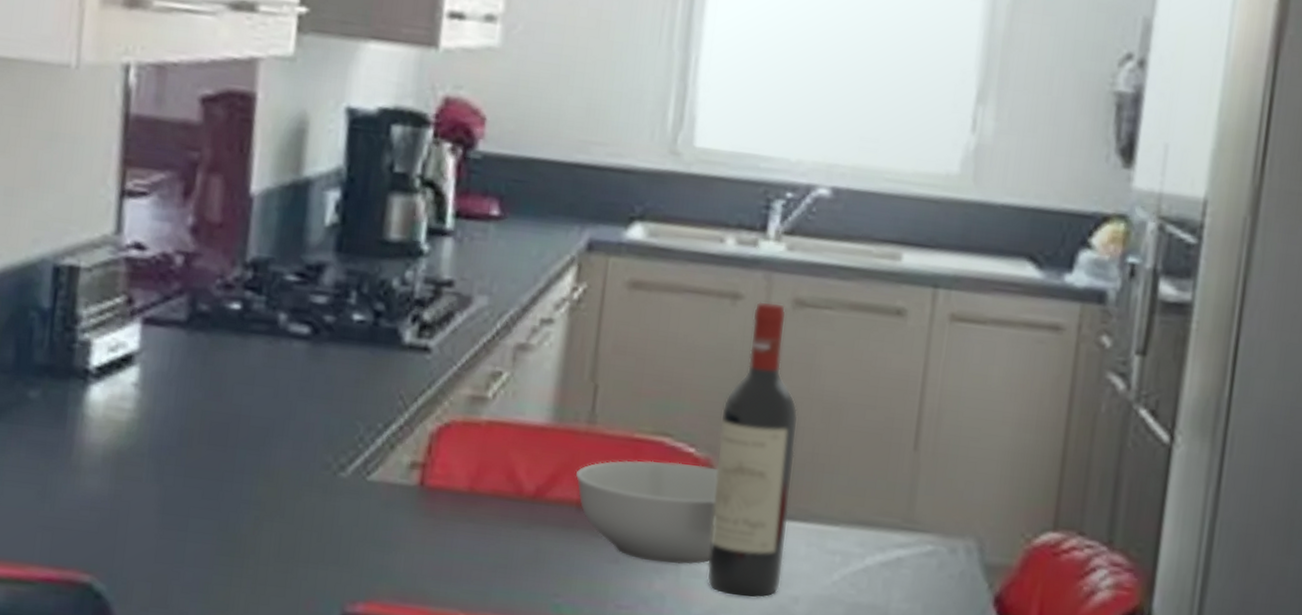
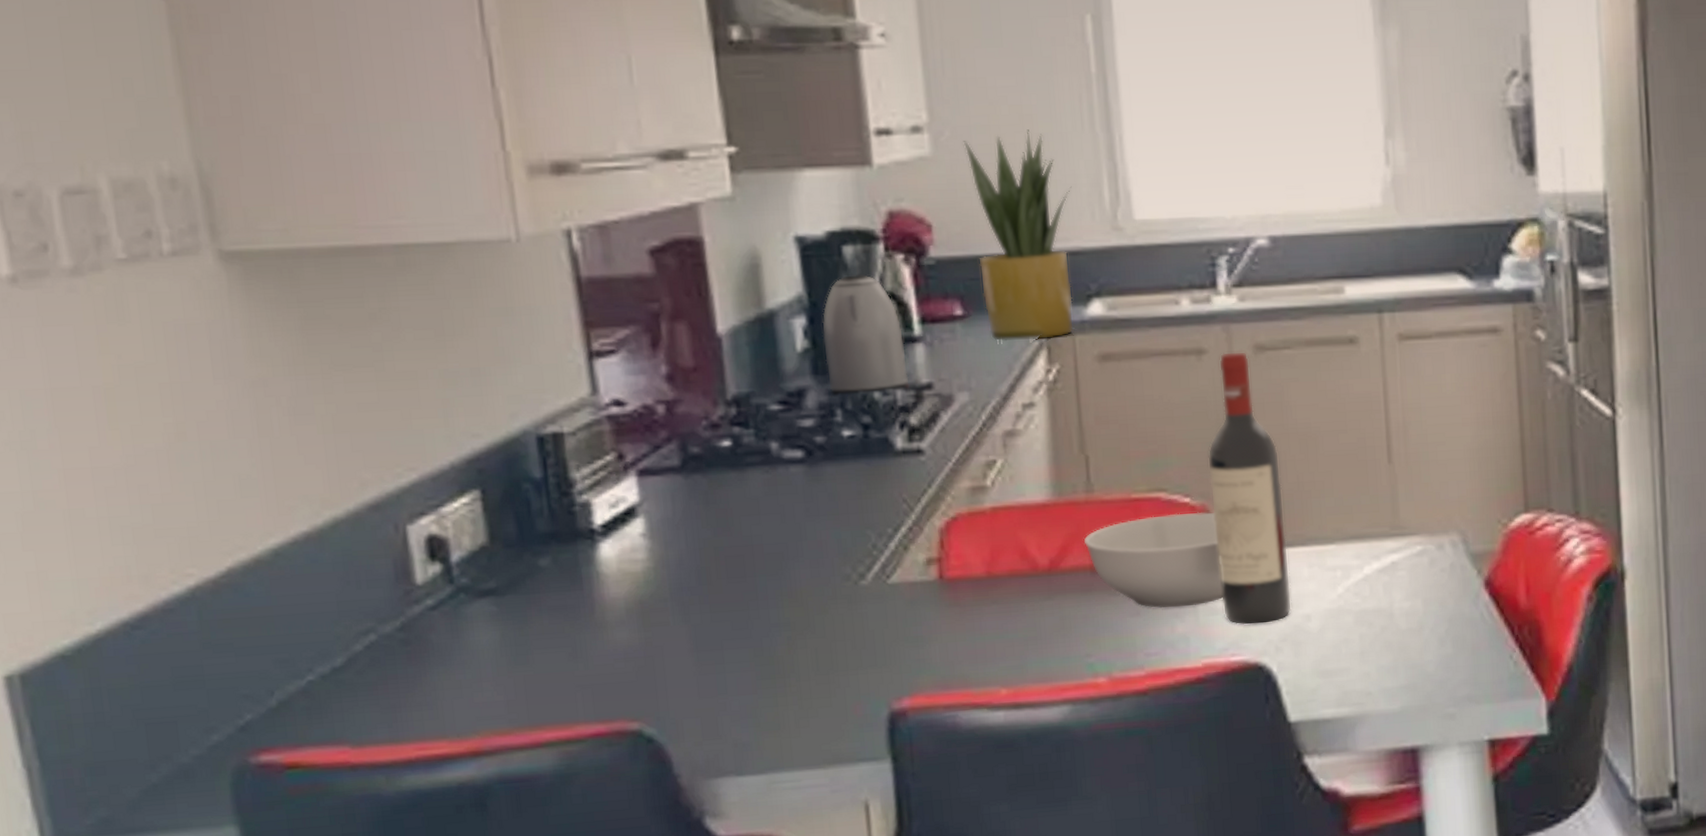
kettle: none [349,156,435,285] -> present [822,274,910,398]
planter: none [522,36,637,256] -> present [963,129,1074,342]

